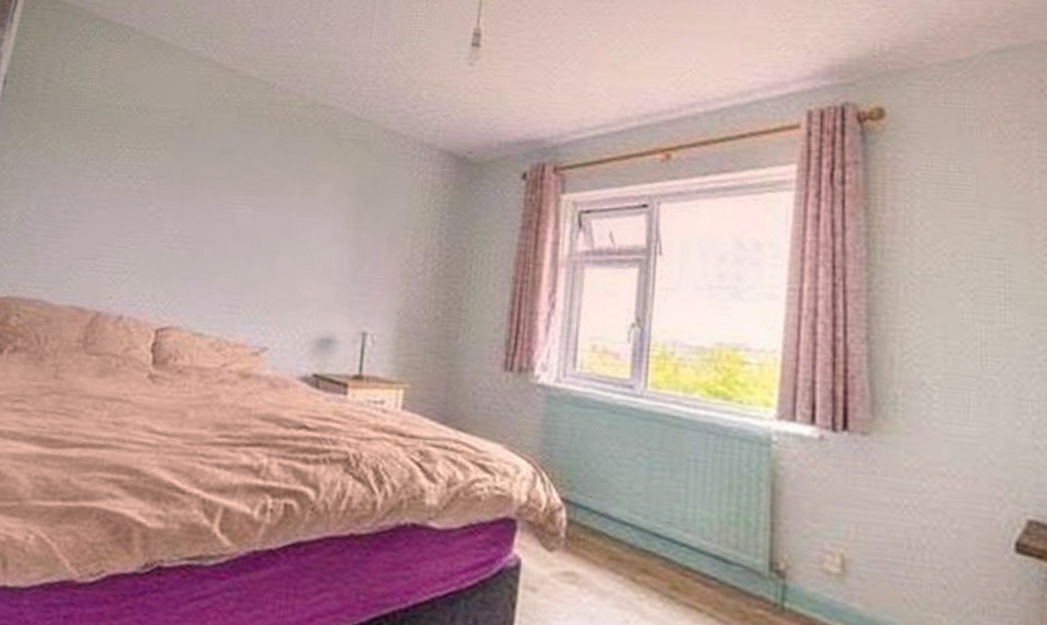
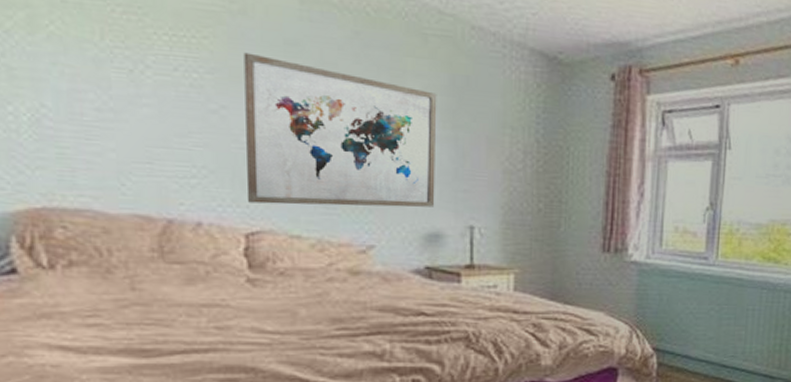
wall art: none [164,161,345,310] -> present [243,52,437,207]

